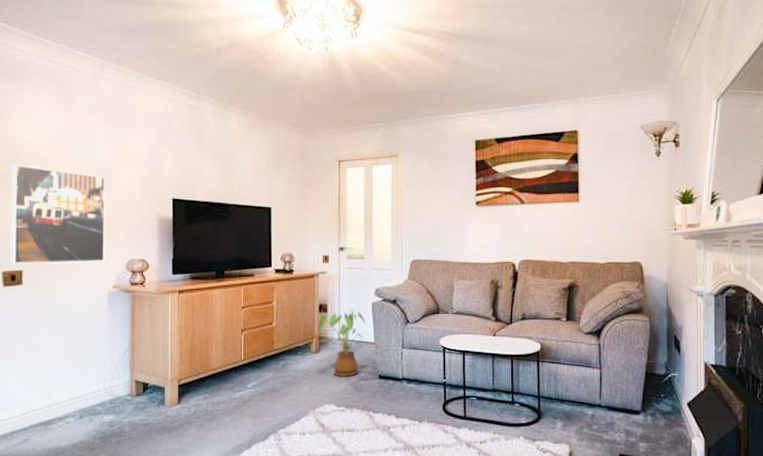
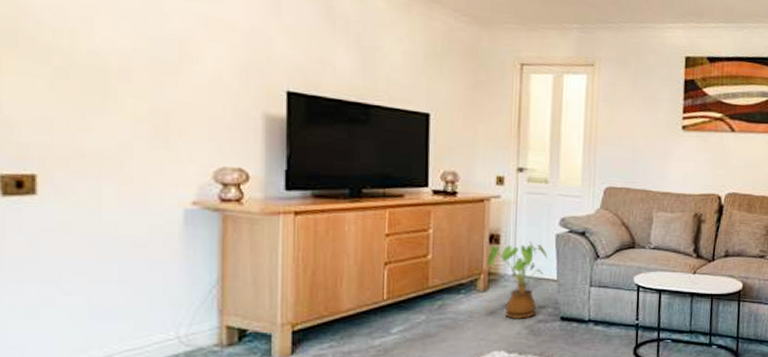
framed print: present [11,164,106,264] -> none [14,19,180,169]

